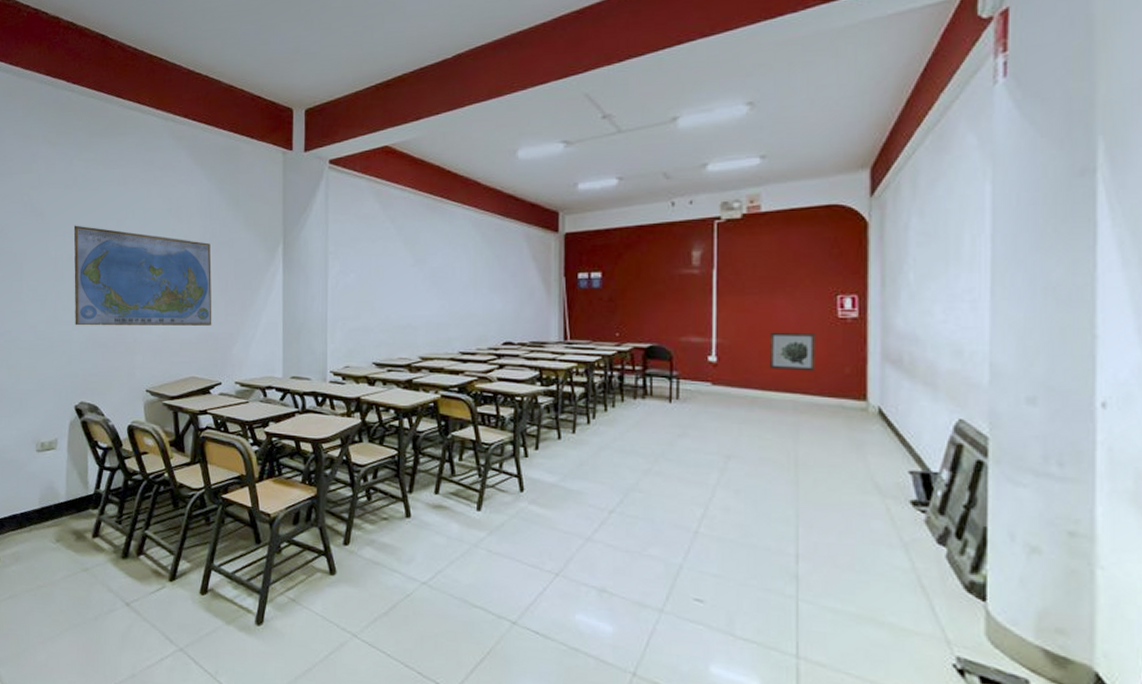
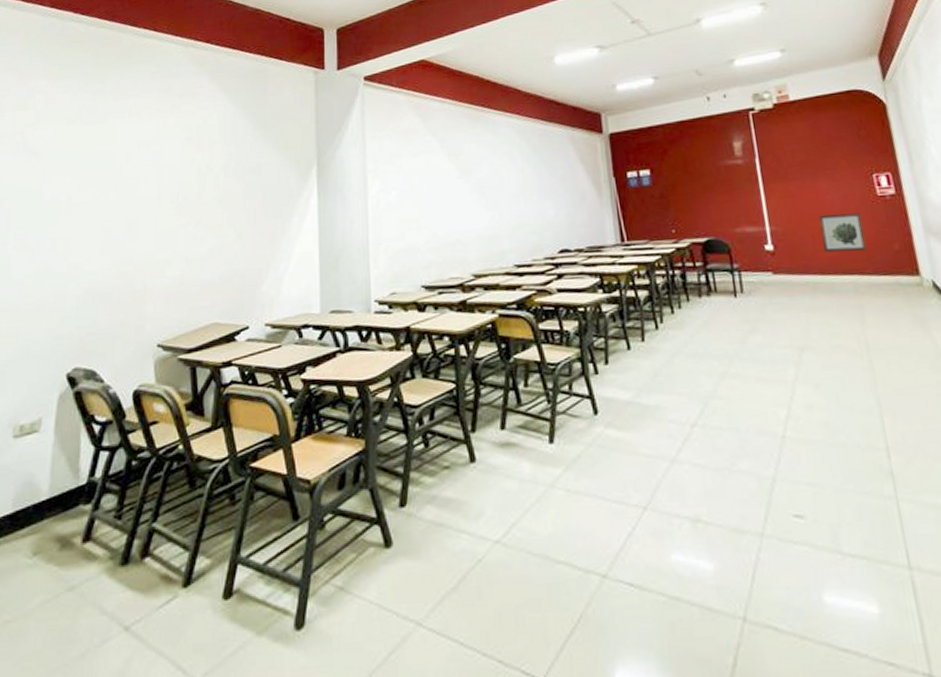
world map: present [73,225,212,326] -> none [71,162,238,277]

